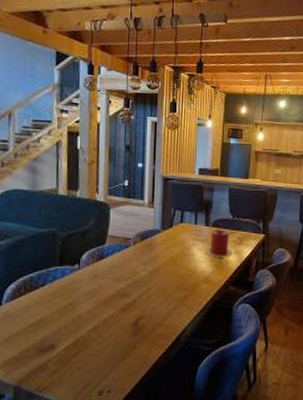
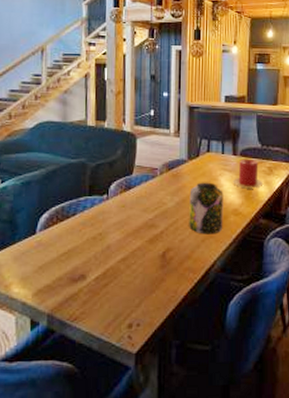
jar: none [161,252,196,302] -> present [189,182,224,235]

